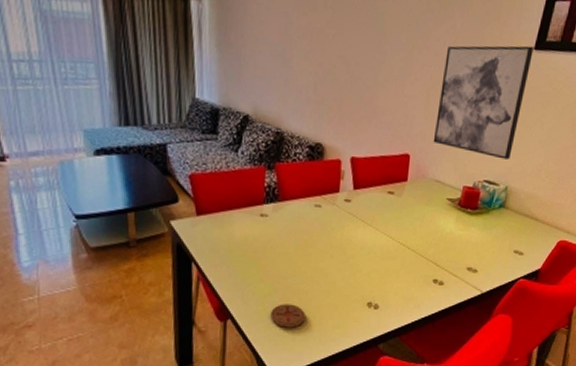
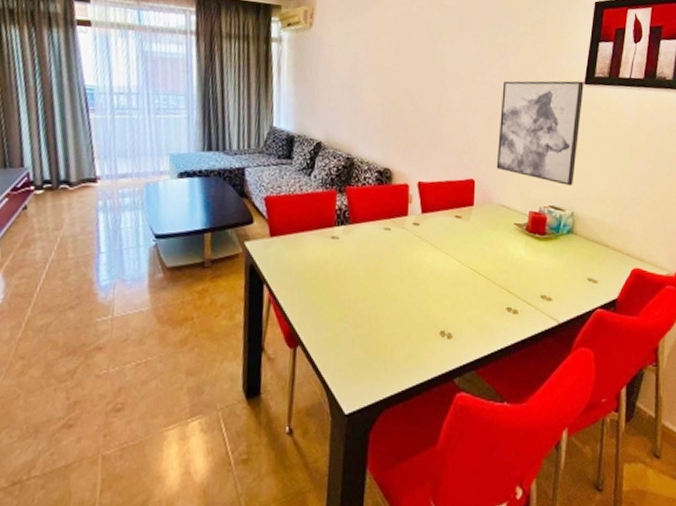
coaster: present [270,304,305,328] -> none [341,330,377,357]

